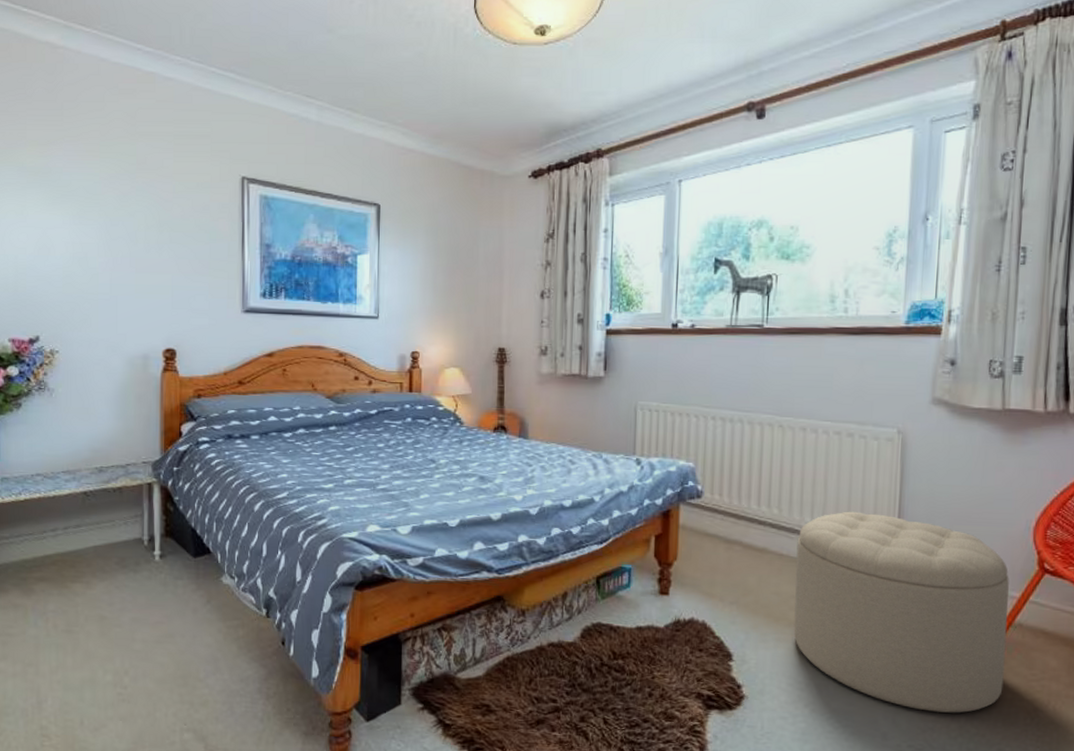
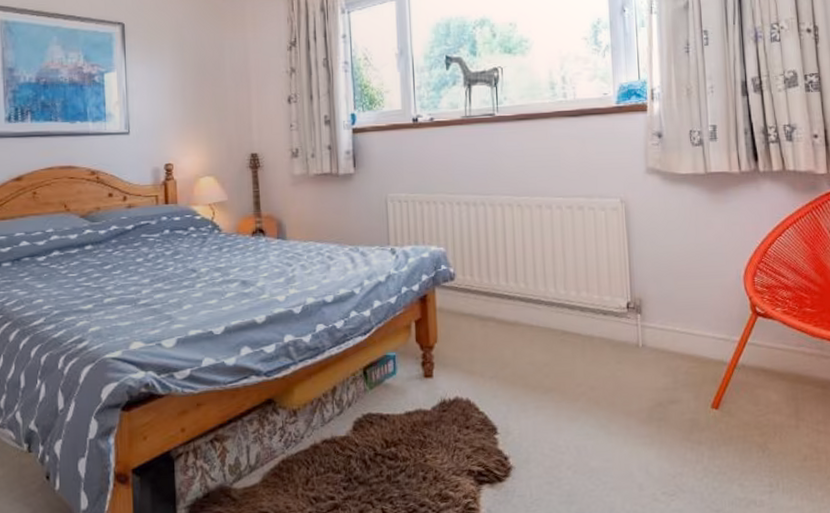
ottoman: present [793,511,1009,714] -> none [544,278,736,458]

